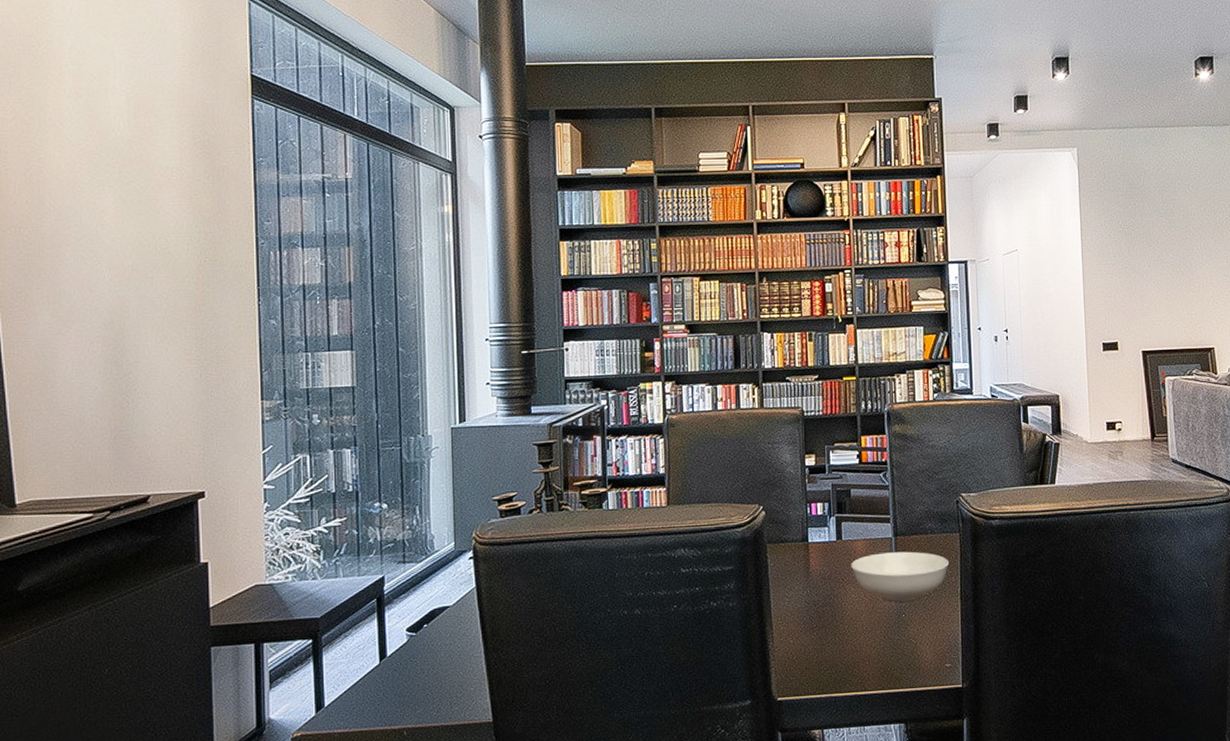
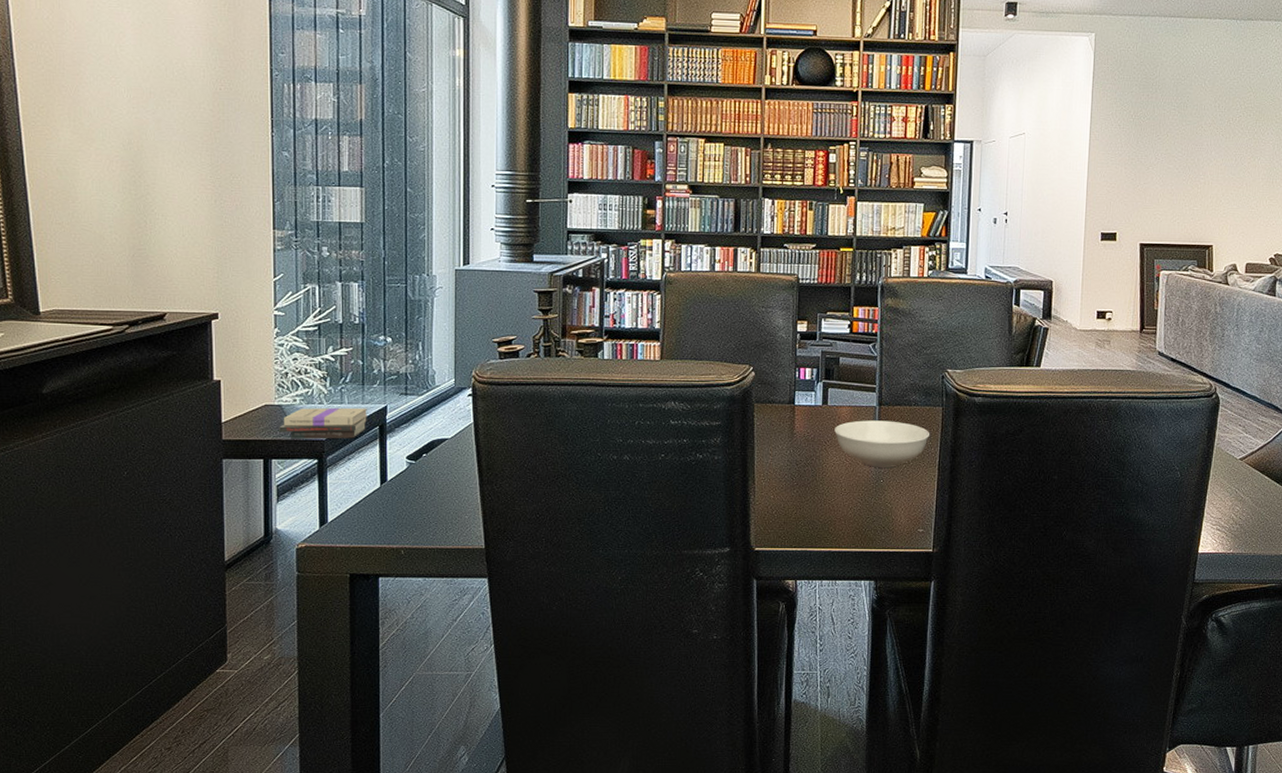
books: none [270,580,364,619] -> present [279,407,367,439]

